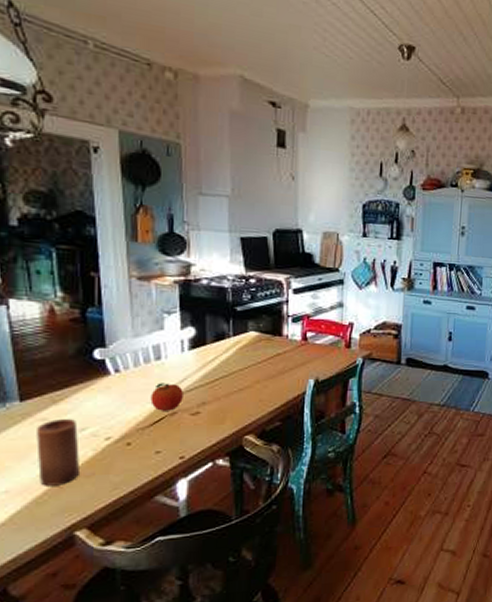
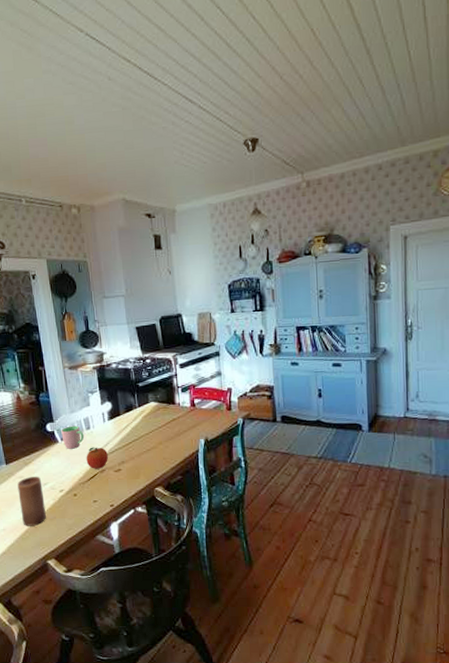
cup: none [116,353,151,384] -> present [61,425,85,449]

